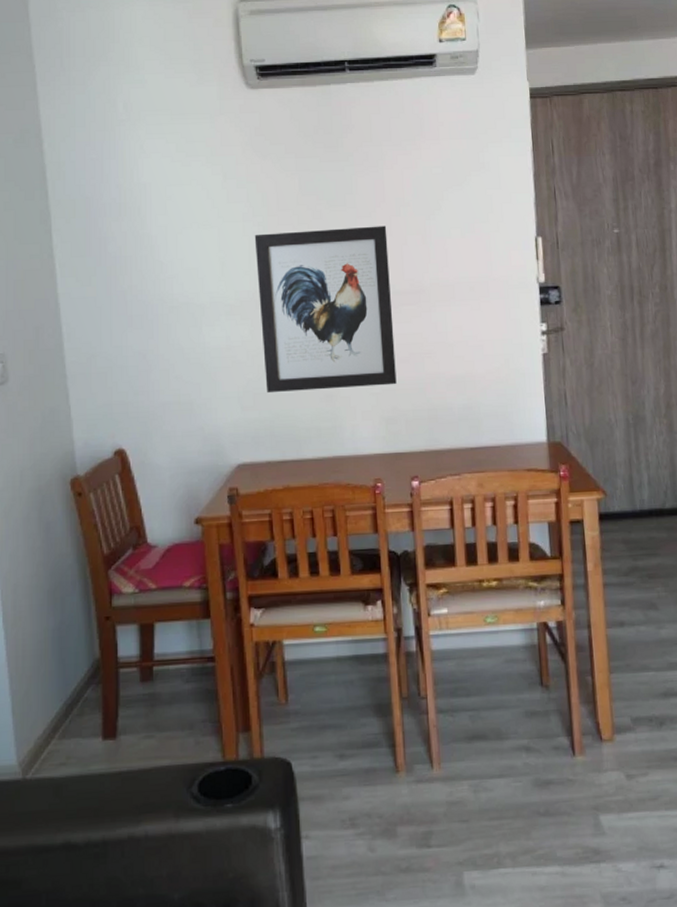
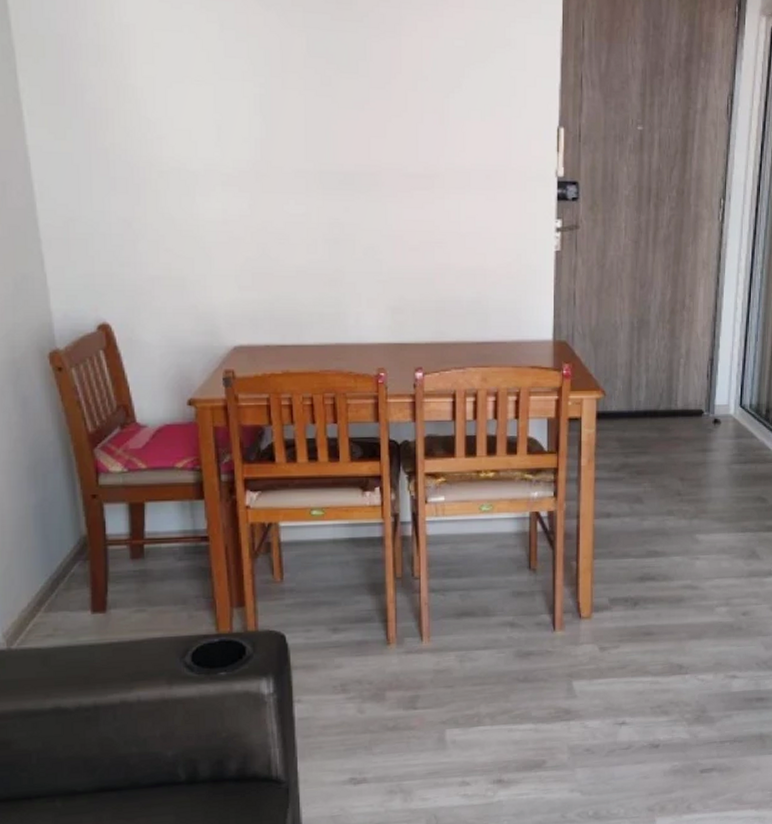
wall art: present [254,226,397,394] -> none [255,97,405,274]

